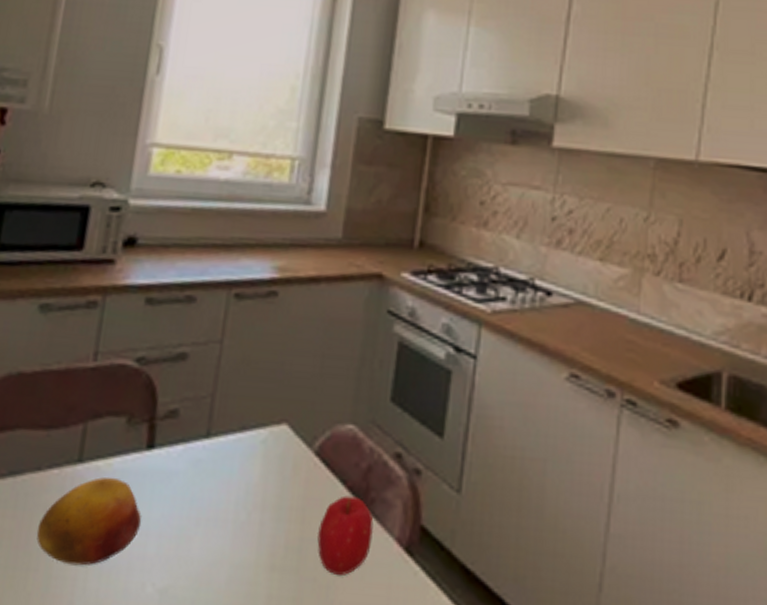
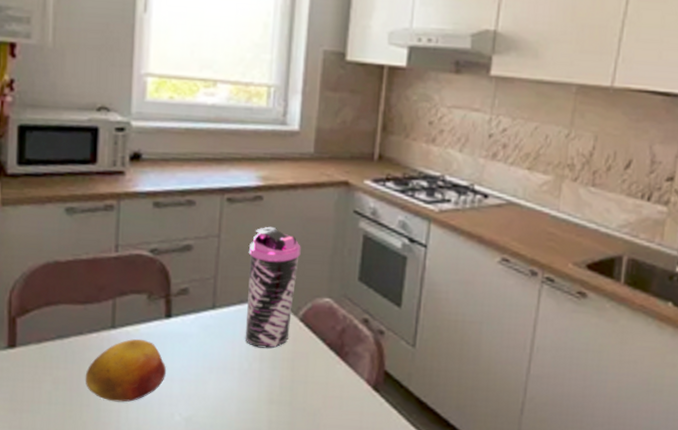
water bottle: none [244,329,322,492] -> present [245,226,301,348]
fruit: present [317,495,374,576] -> none [304,350,348,407]

